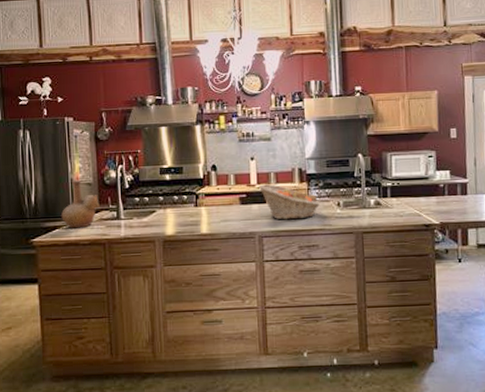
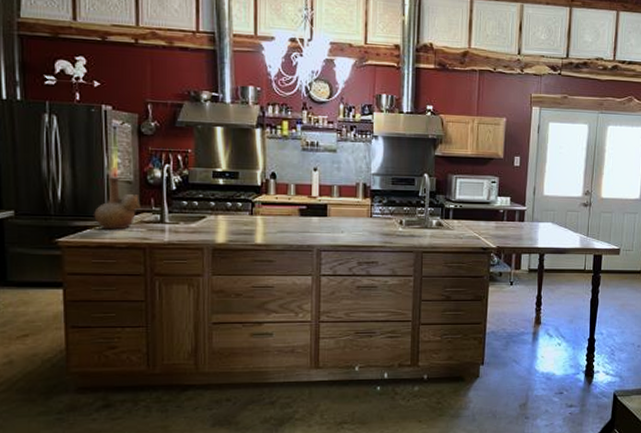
fruit basket: present [258,184,321,220] -> none [320,197,383,235]

